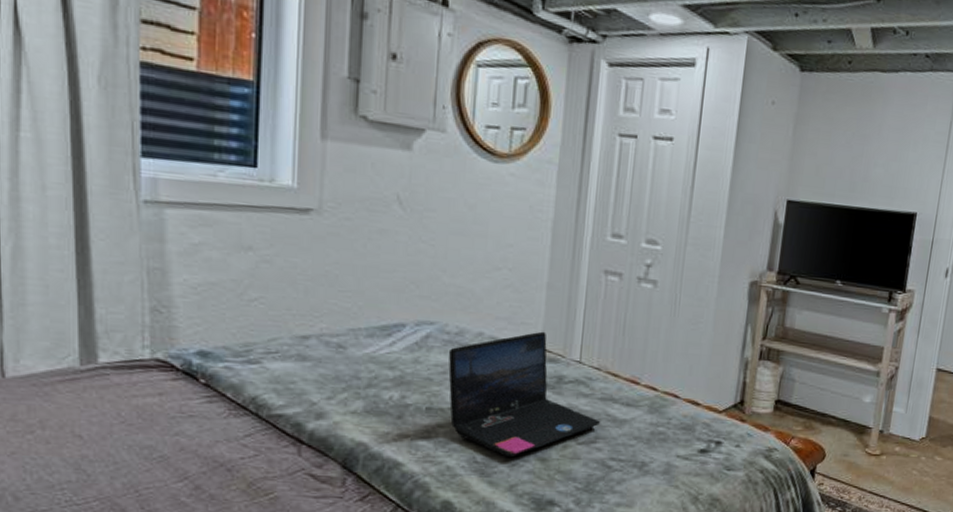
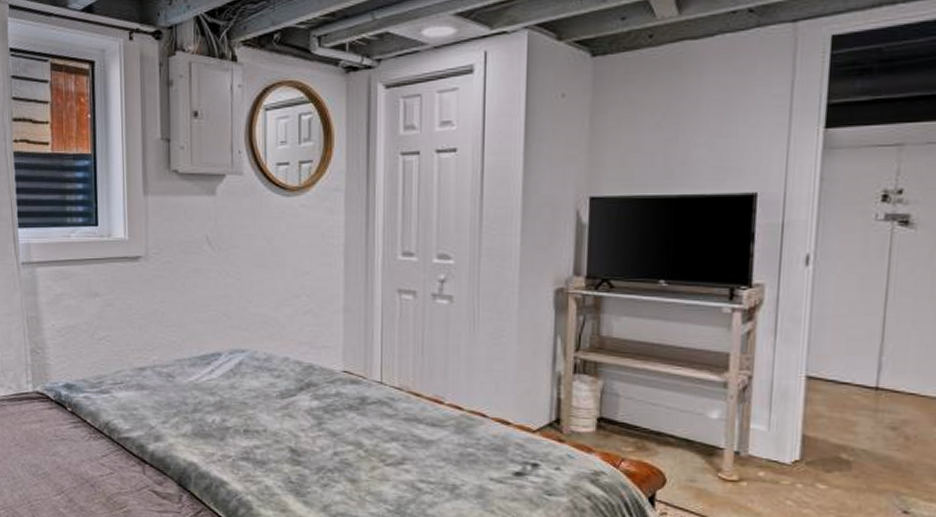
laptop: present [448,331,601,458] -> none [259,353,407,478]

